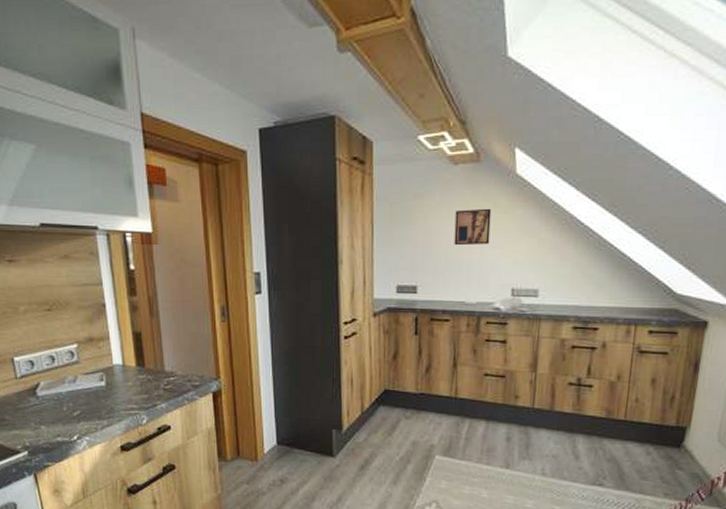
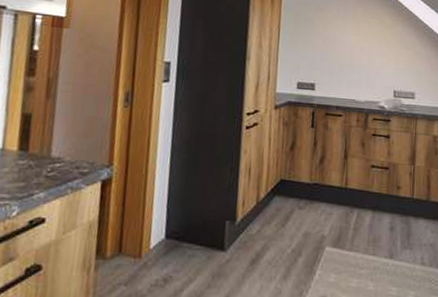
wall art: present [454,208,492,246] -> none [347,23,378,53]

